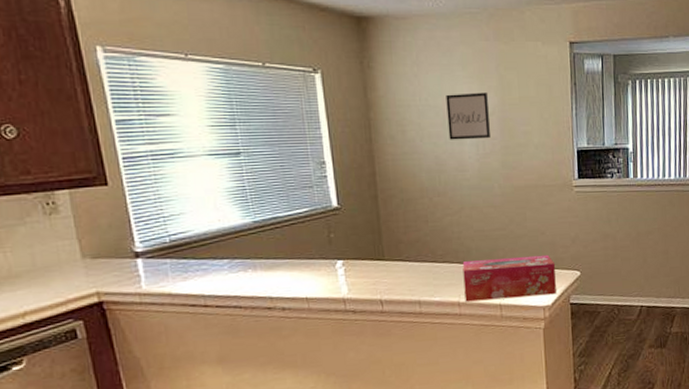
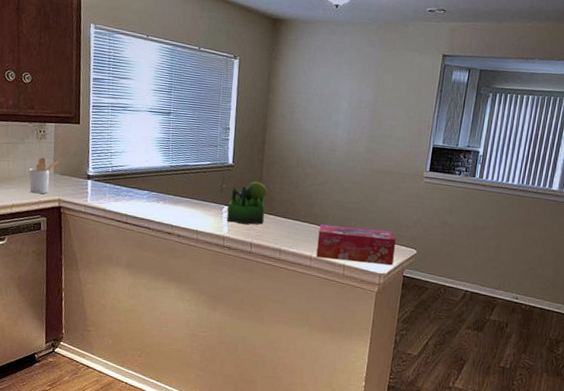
utensil holder: none [39,239,89,291] -> present [28,157,60,194]
plant: none [342,223,392,280] -> present [226,181,267,225]
wall art: present [446,92,492,140] -> none [327,87,366,127]

